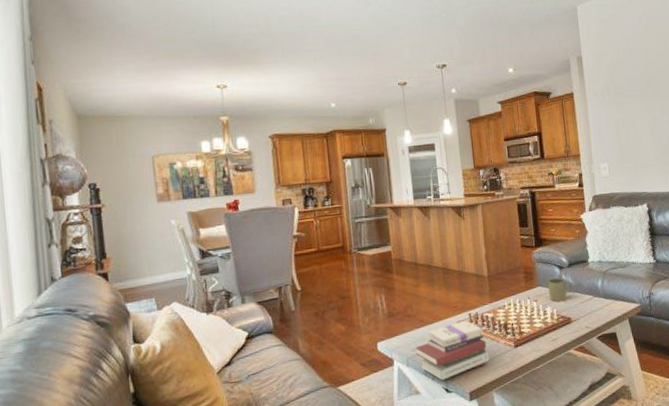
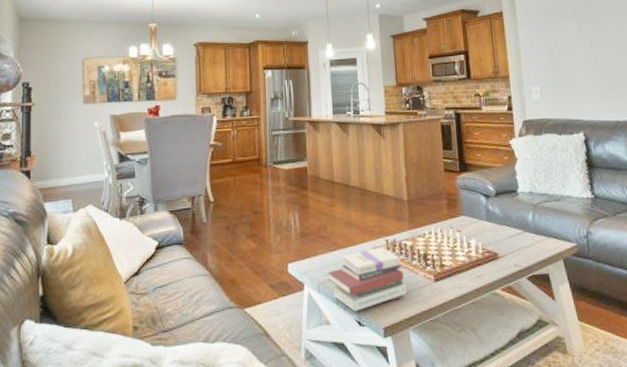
mug: present [547,277,573,302] -> none [472,207,500,234]

